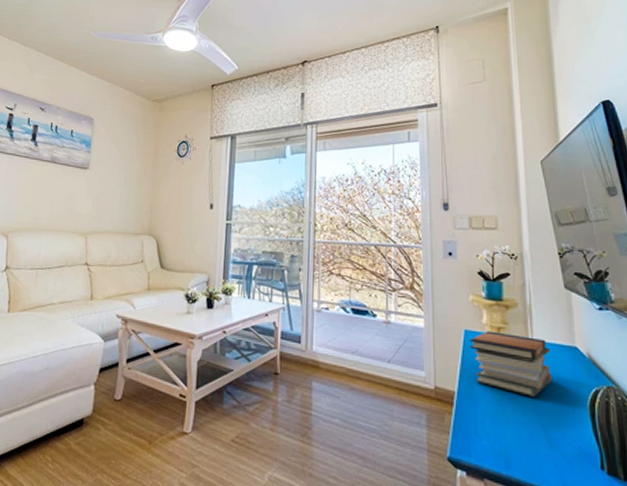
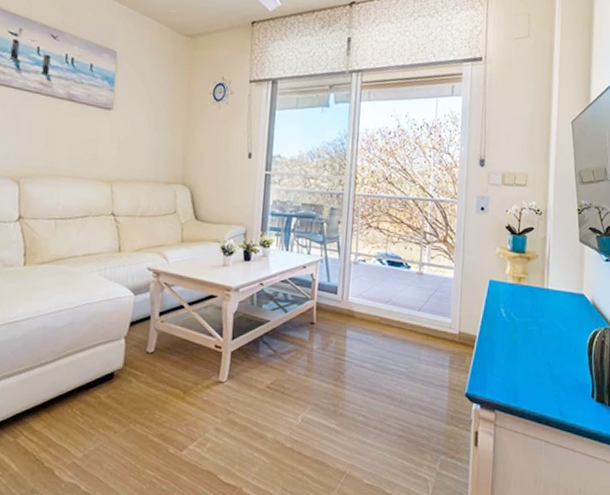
book stack: present [469,331,552,397] -> none [492,281,562,339]

